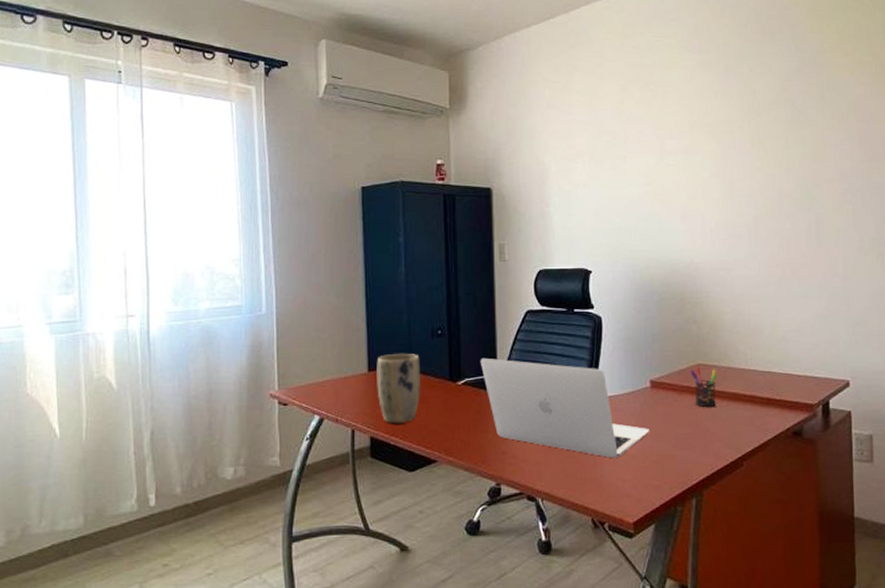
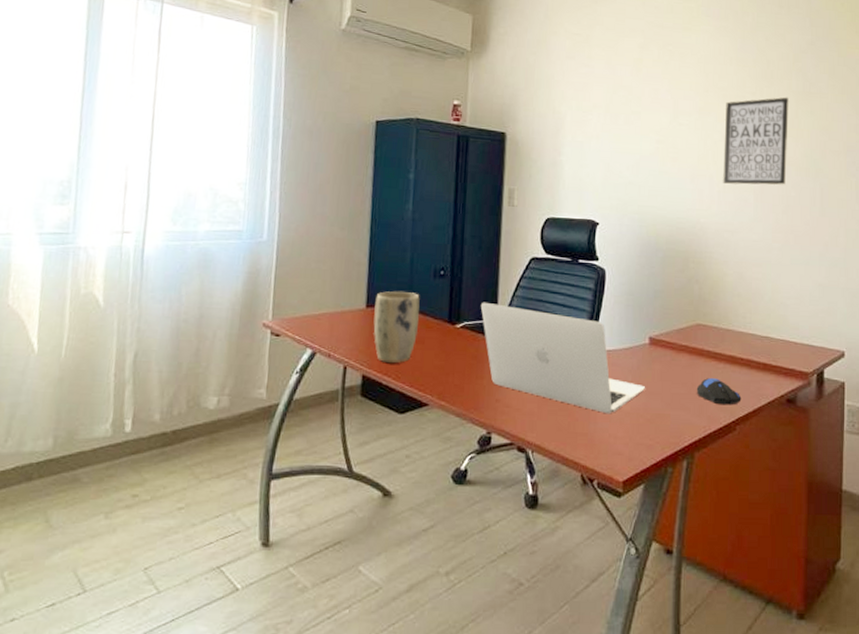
pen holder: present [690,367,717,407] -> none [689,327,716,368]
computer mouse: none [701,416,747,442] -> present [696,378,742,405]
wall art: none [712,127,780,221] -> present [723,97,789,186]

